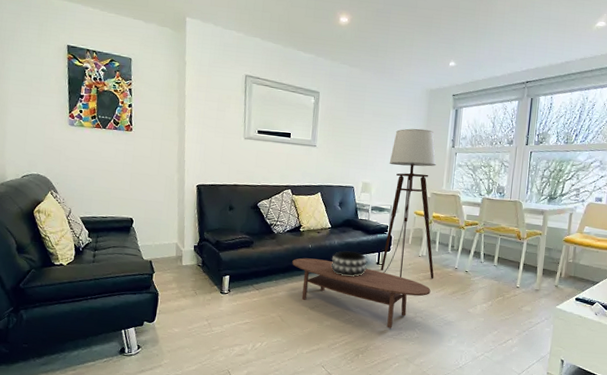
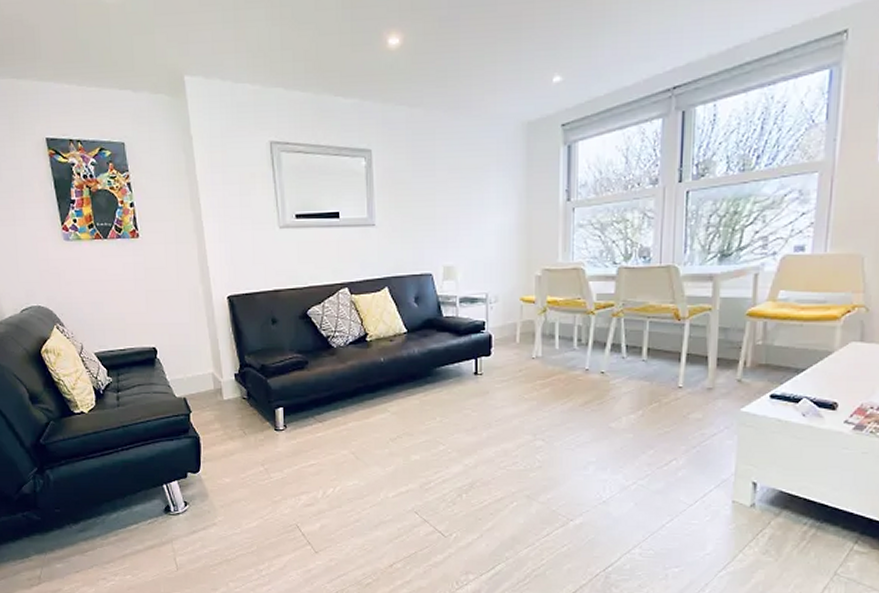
coffee table: present [292,258,431,328] -> none [361,375,553,457]
decorative bowl: present [331,251,368,277] -> none [412,361,461,394]
floor lamp: present [381,128,437,279] -> none [478,180,556,389]

